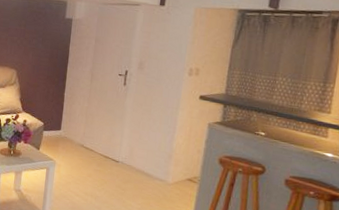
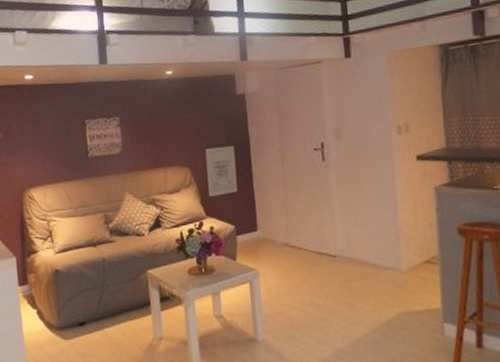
wall art: none [28,57,55,97] -> present [205,145,238,197]

